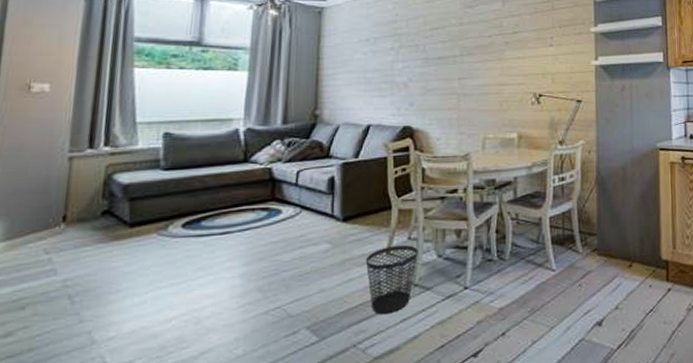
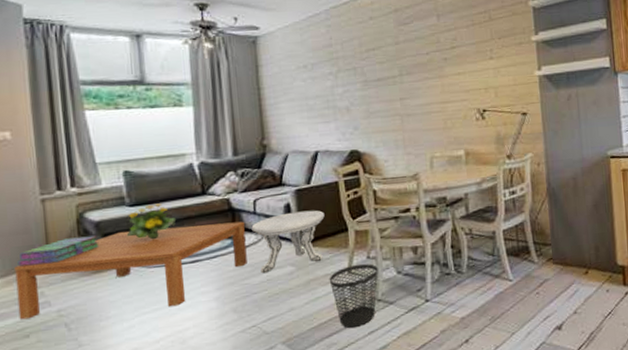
coffee table: none [17,193,284,289] -> present [15,221,247,320]
stack of books: none [28,199,124,229] -> present [17,235,100,267]
flowering plant: none [155,169,212,207] -> present [126,203,177,240]
side table: none [290,185,369,250] -> present [251,210,325,274]

